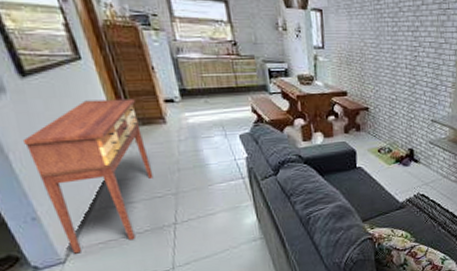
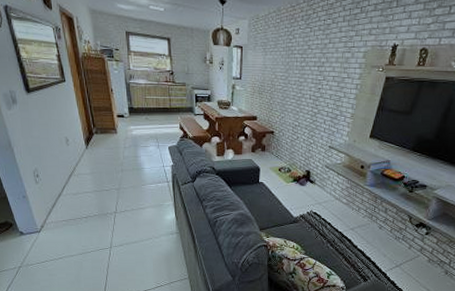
console table: present [22,98,154,254] -> none [23,112,104,226]

